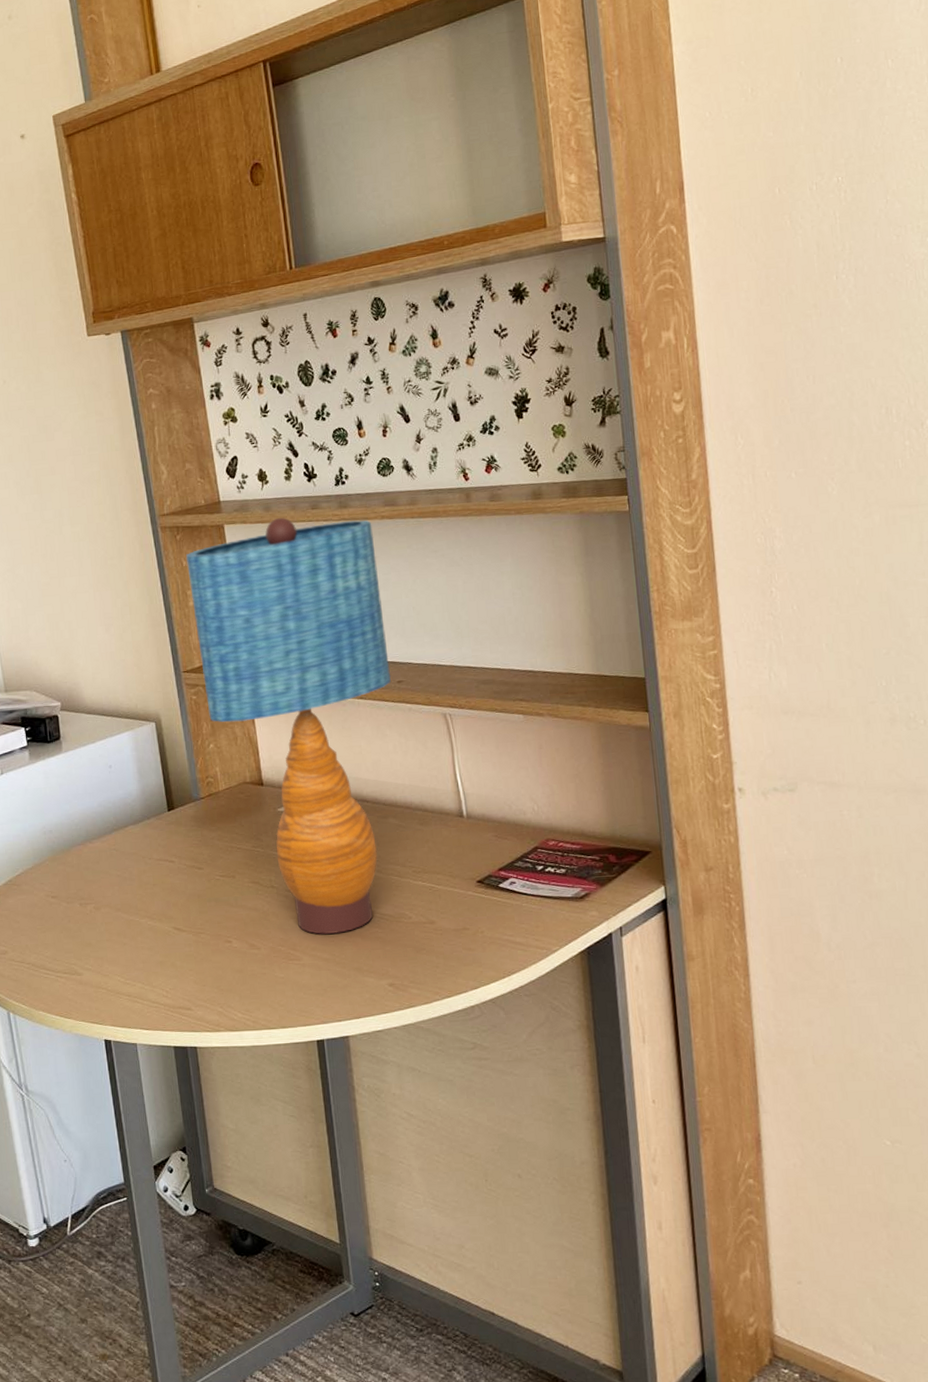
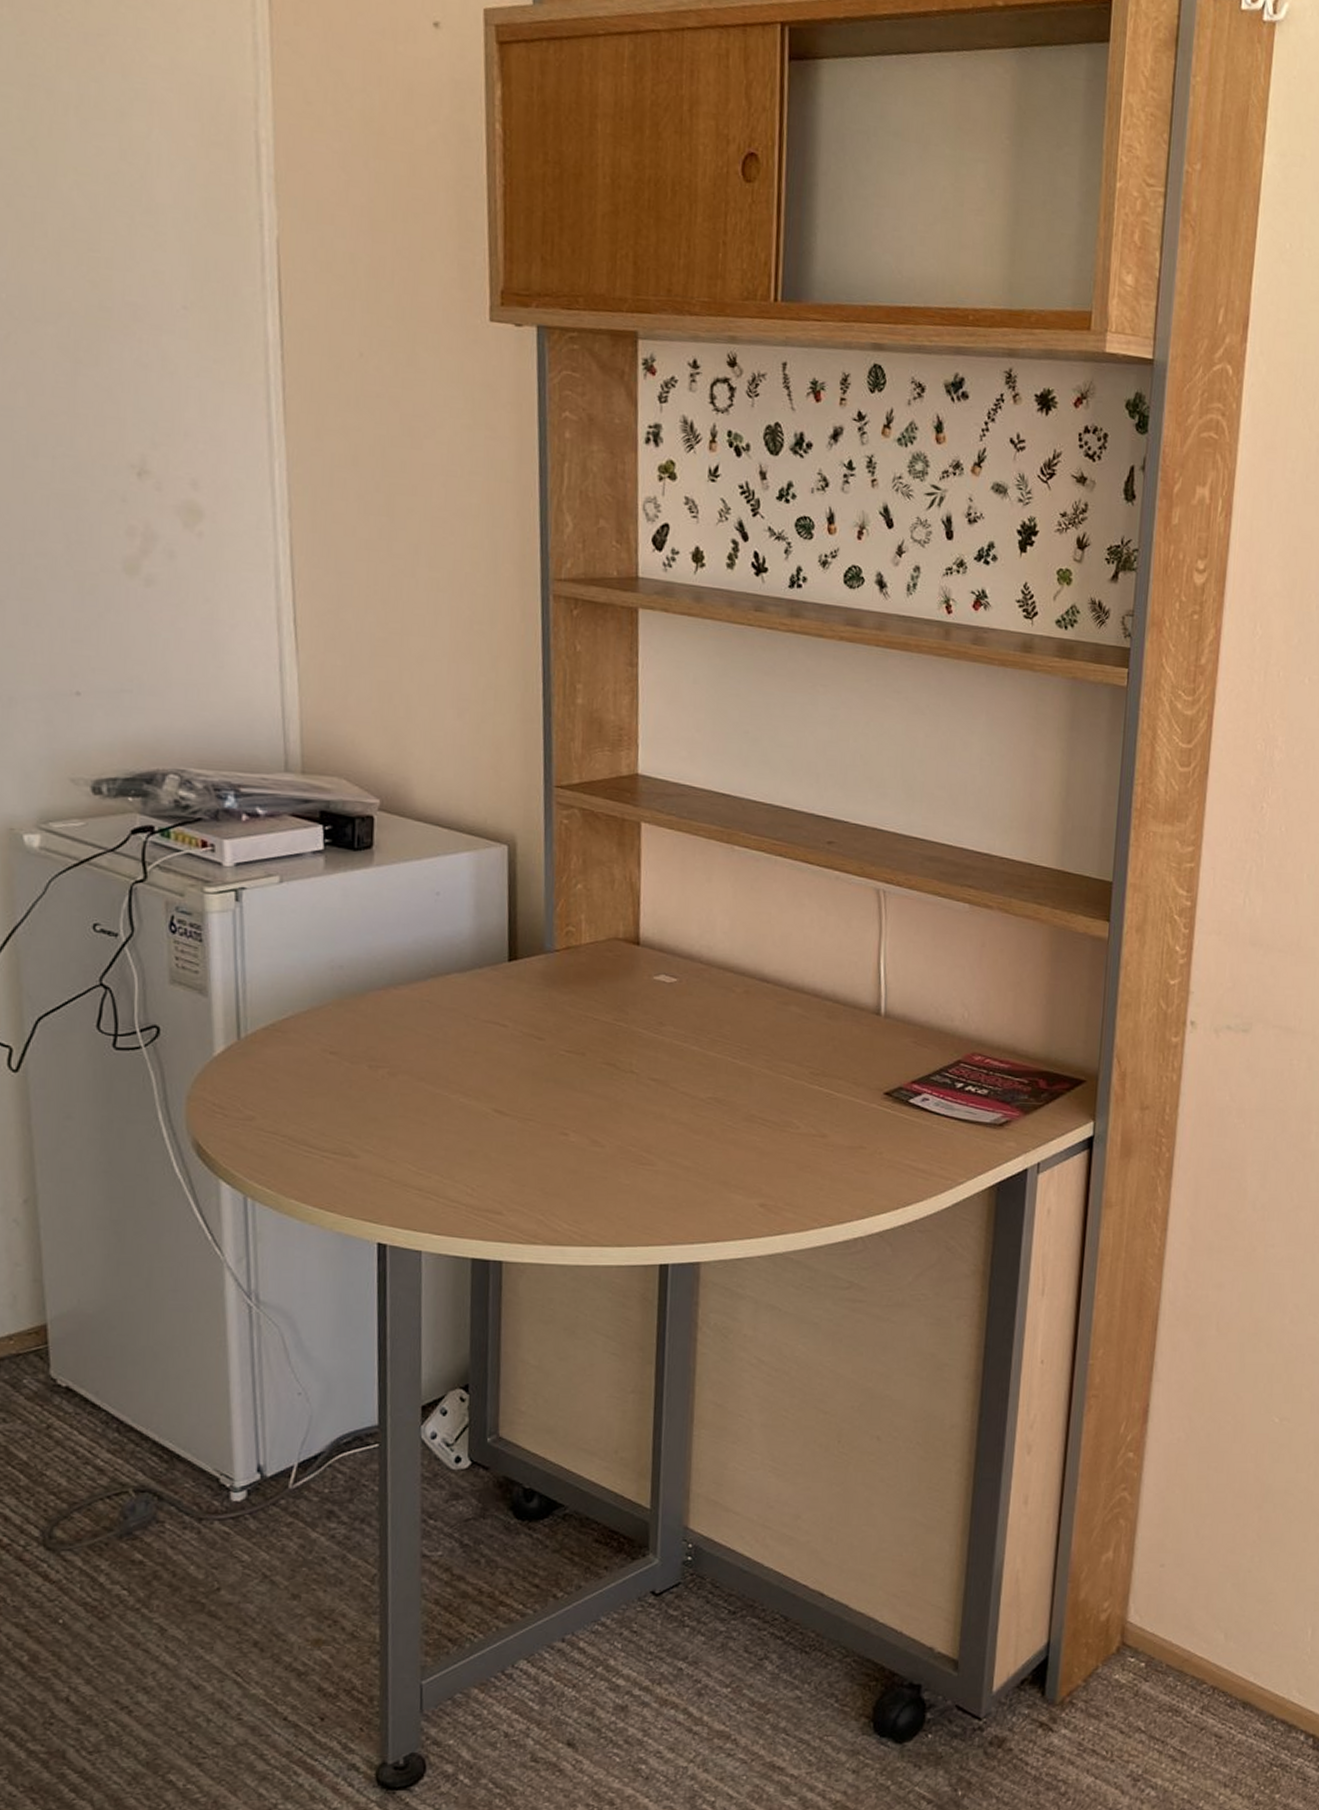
table lamp: present [185,517,391,934] -> none [581,613,827,1138]

